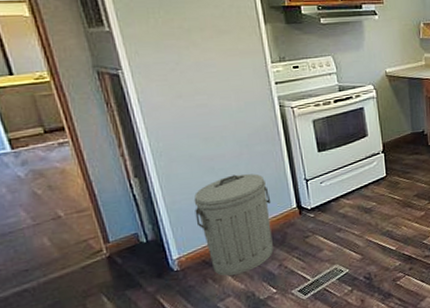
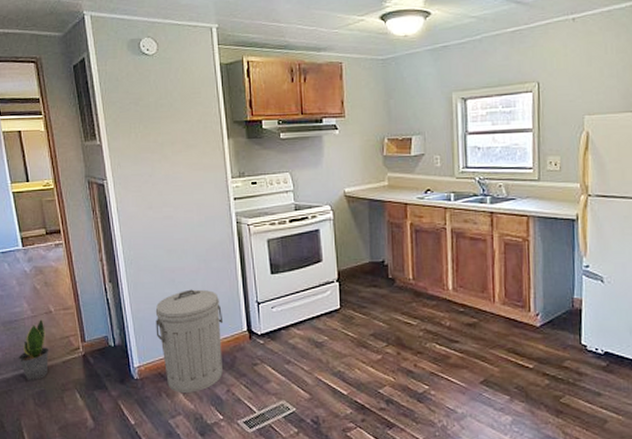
potted plant: none [19,226,62,295] -> present [19,319,50,381]

